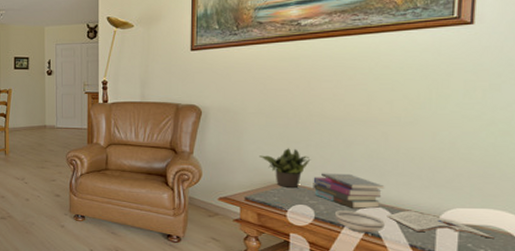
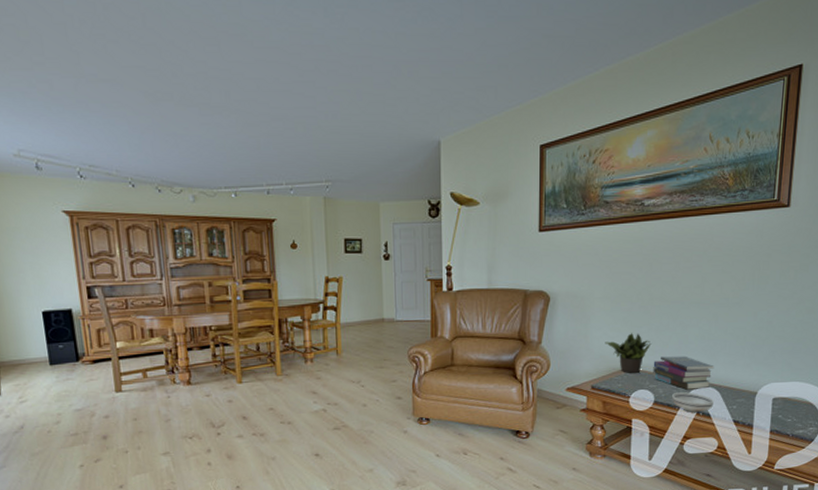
magazine: present [386,211,496,239] -> none [715,388,800,409]

